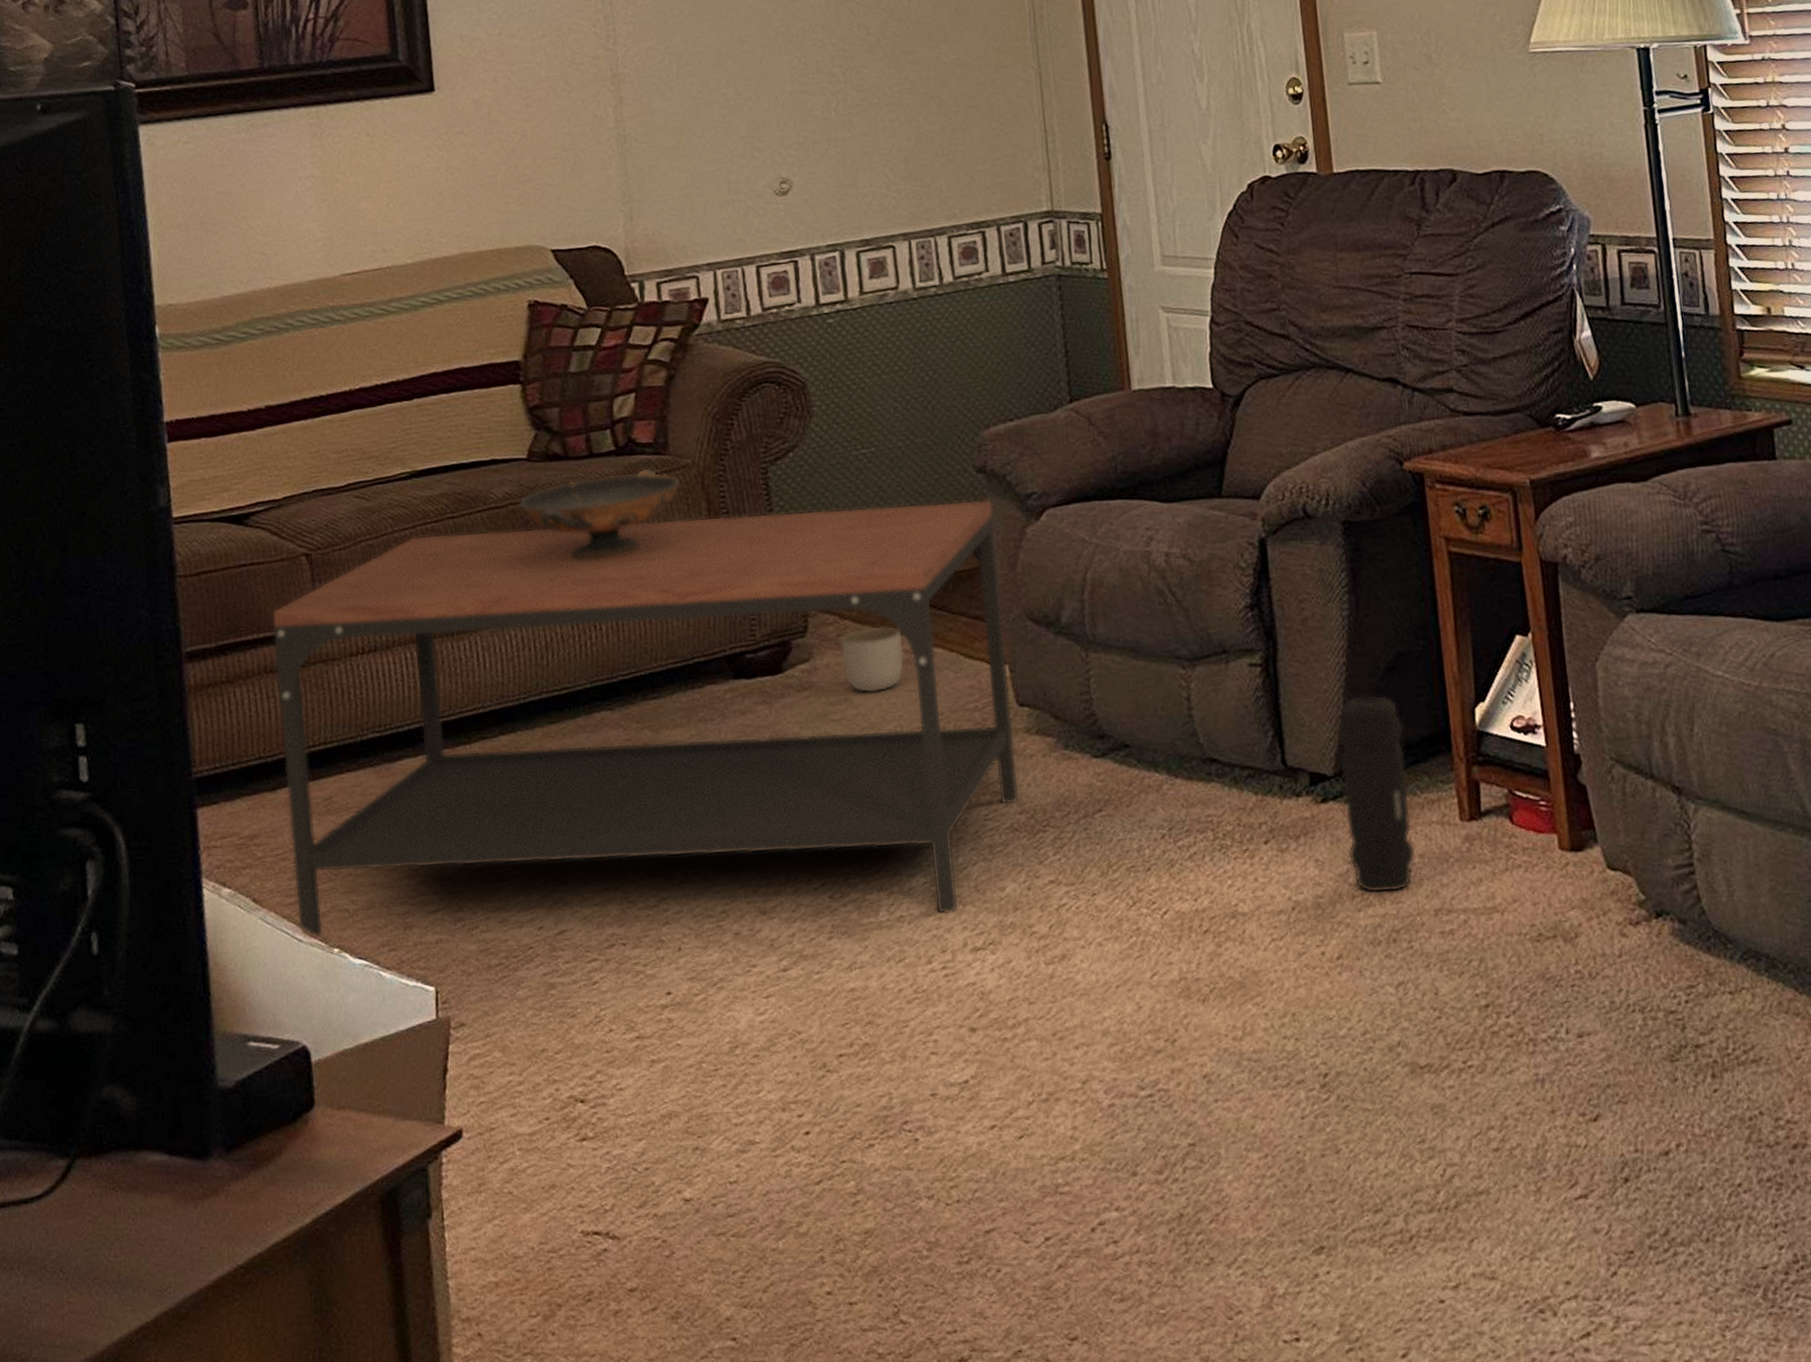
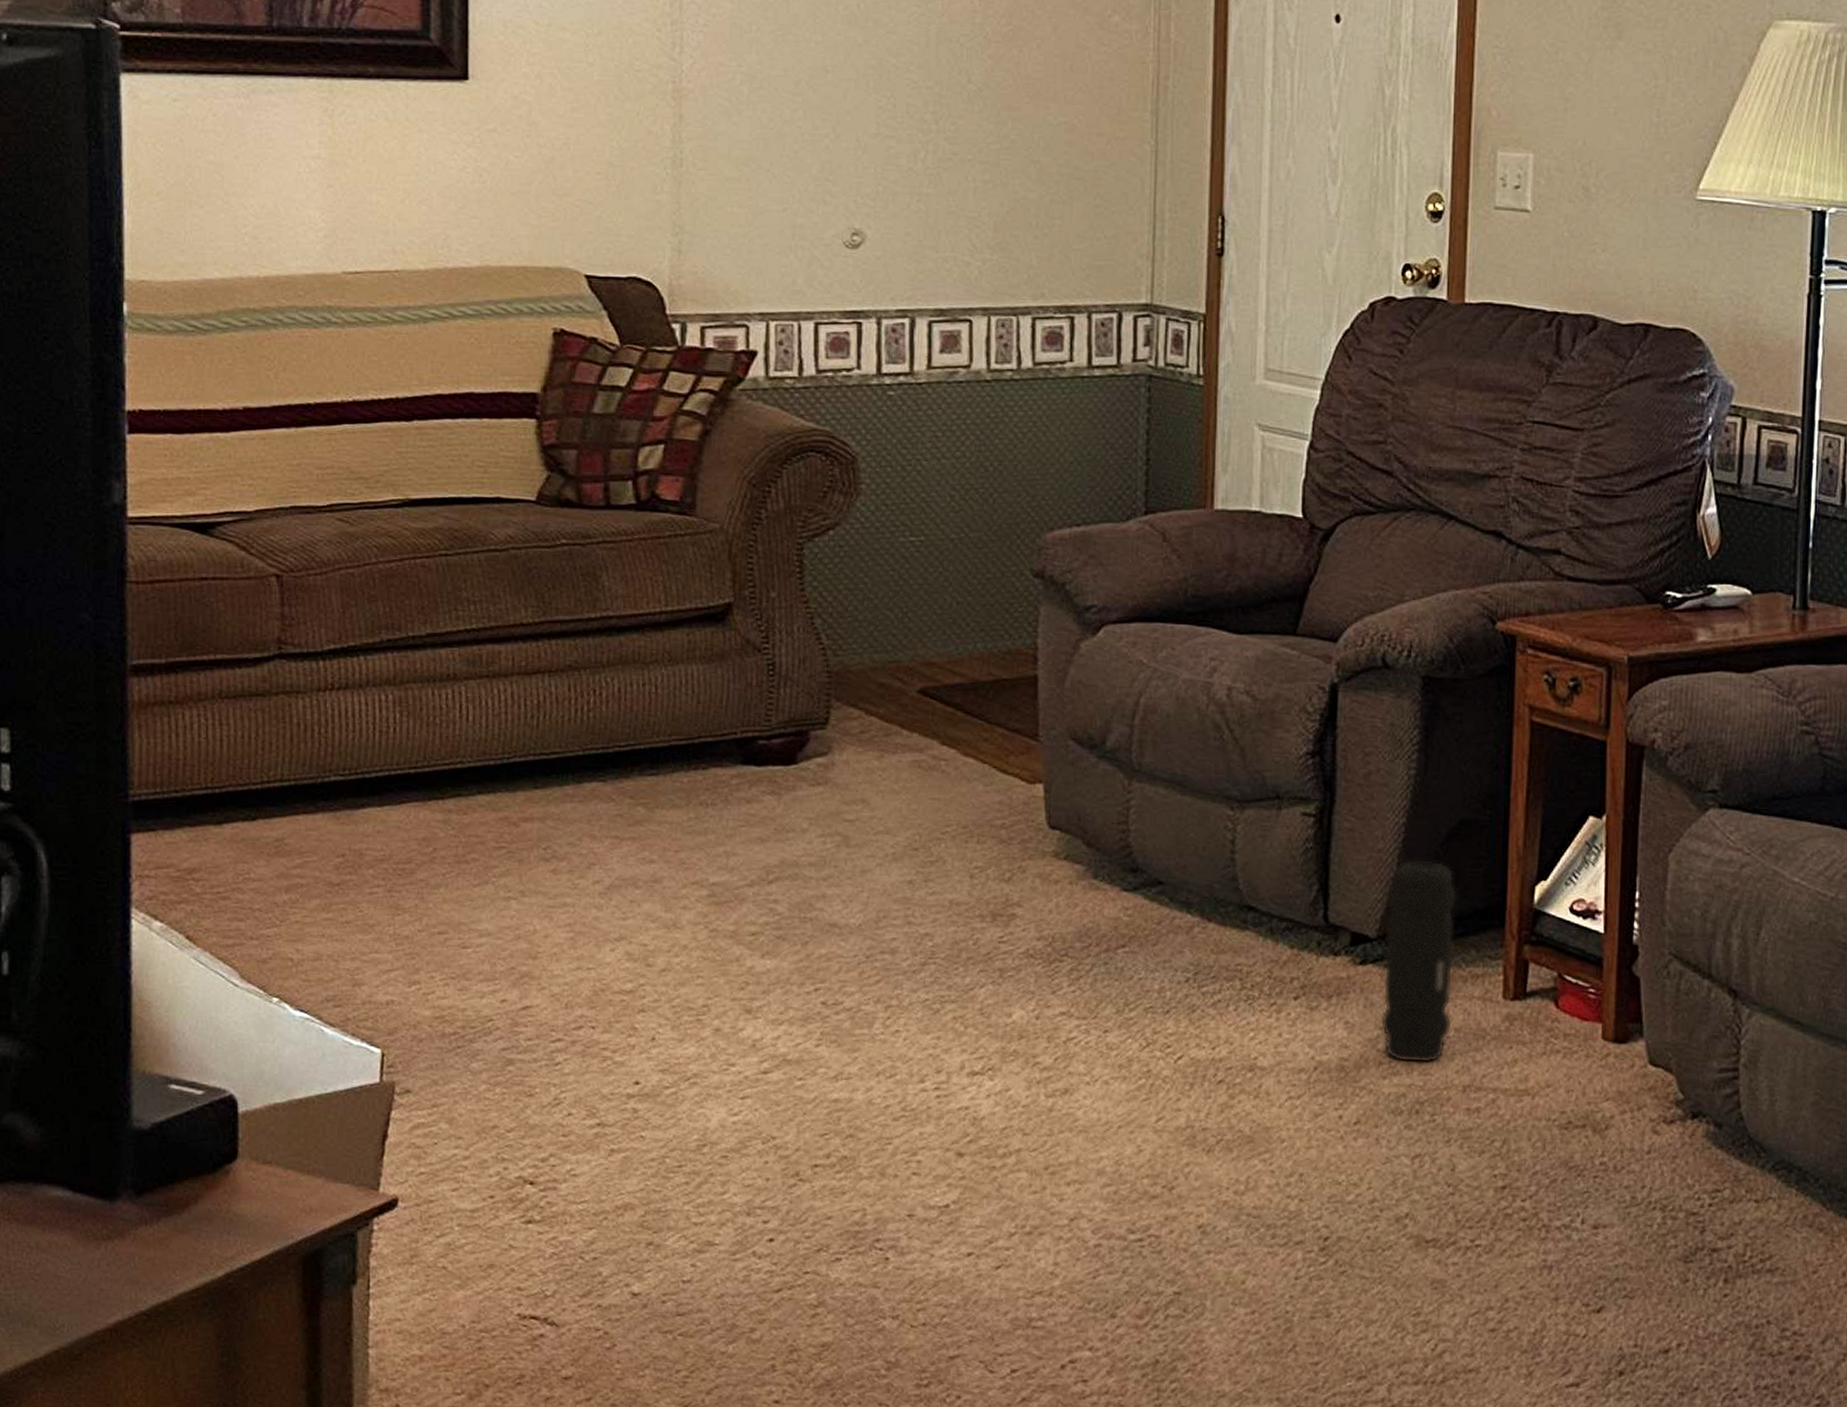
coffee table: present [272,499,1020,938] -> none [232,570,1048,1035]
decorative bowl: present [519,468,681,560] -> none [522,528,705,620]
planter: present [840,625,905,693] -> none [863,726,933,797]

